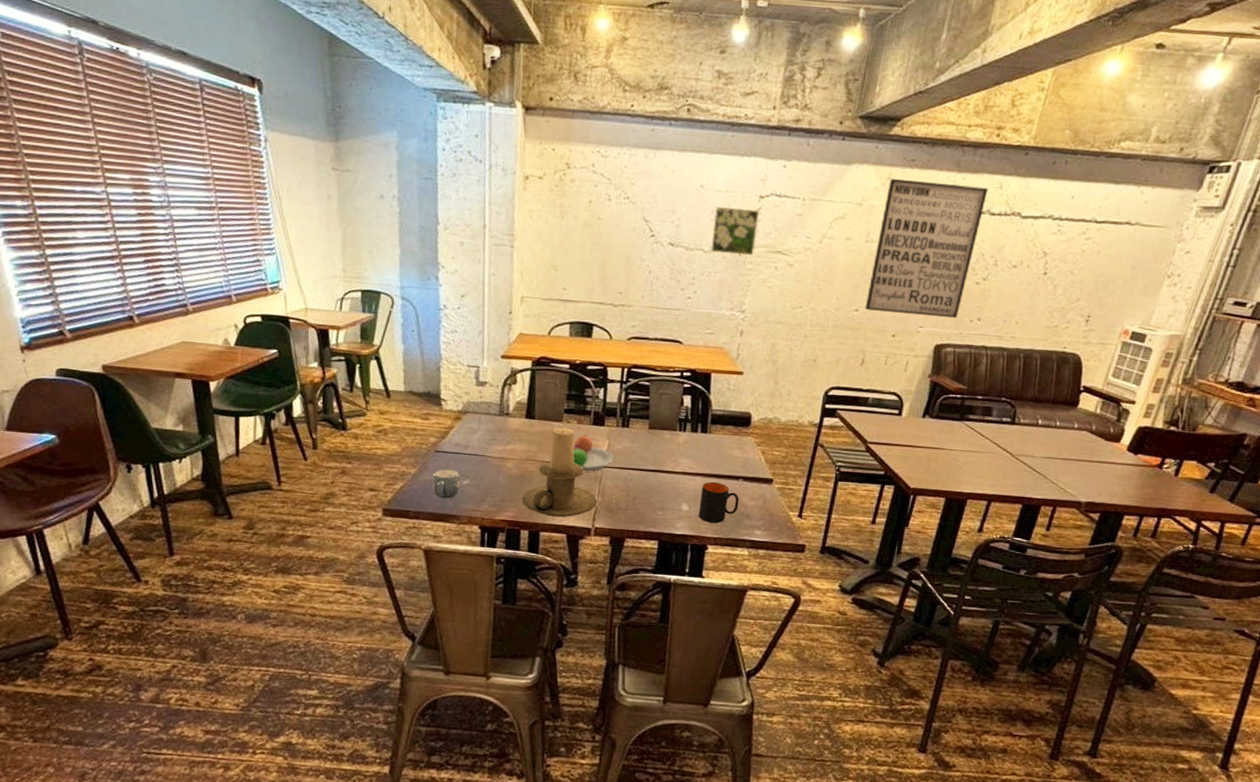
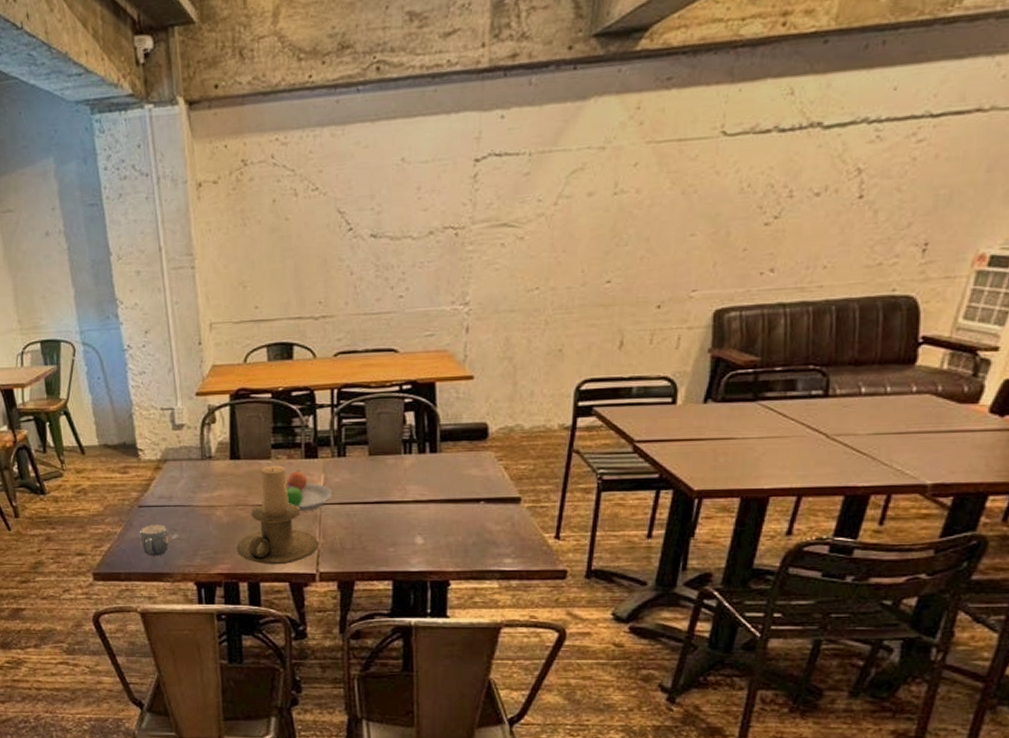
mug: present [698,481,739,524] -> none [436,507,482,555]
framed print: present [711,206,760,256] -> none [420,178,476,238]
wall art: present [864,178,989,319] -> none [619,96,775,279]

